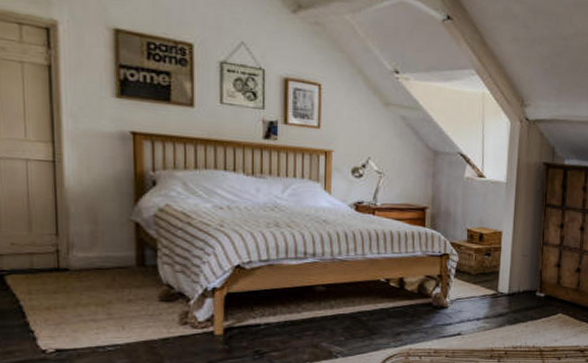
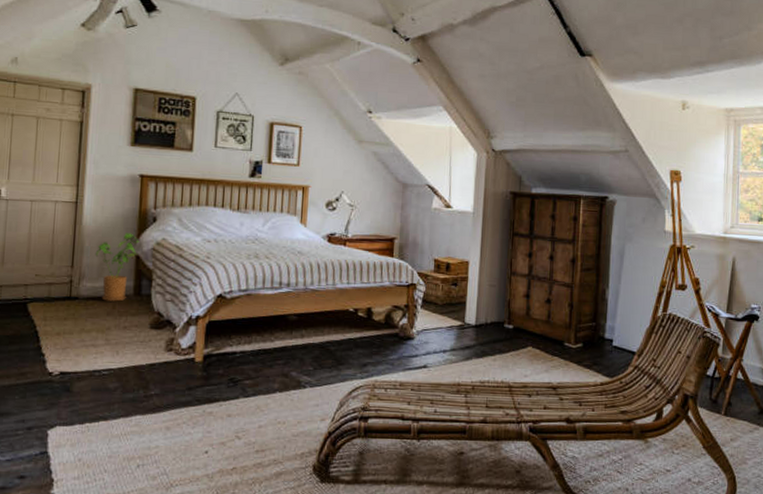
house plant: none [84,197,138,273] -> present [95,233,139,302]

